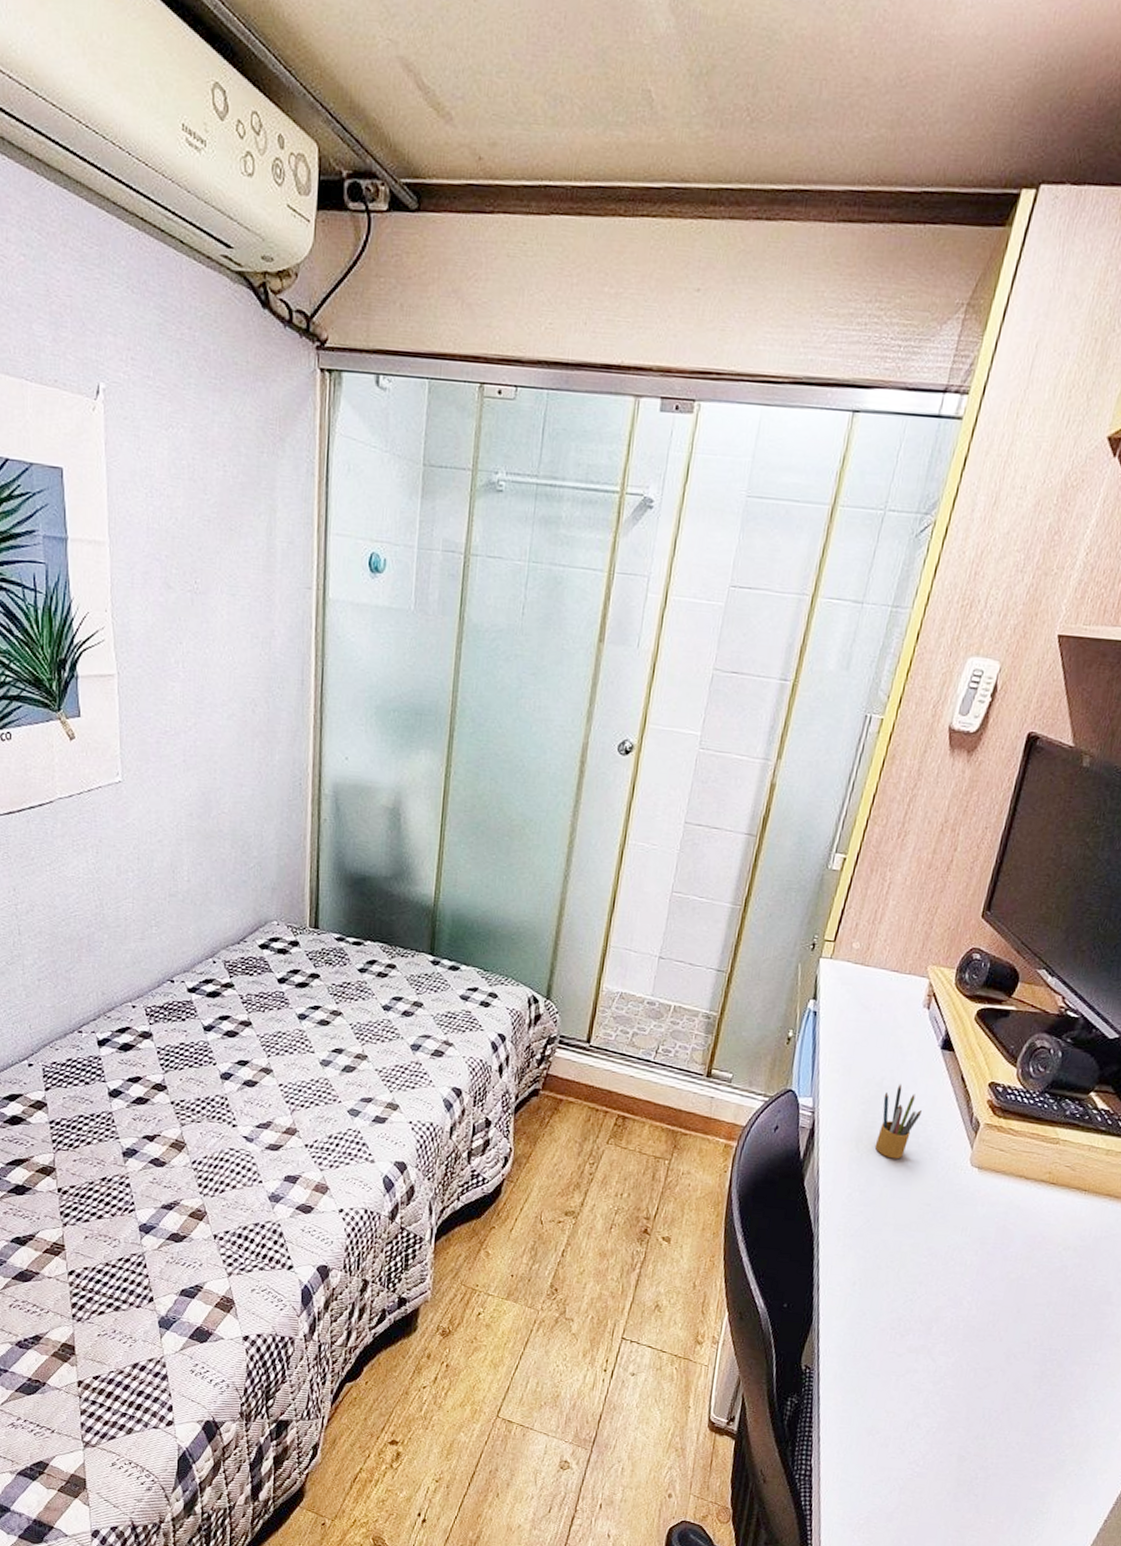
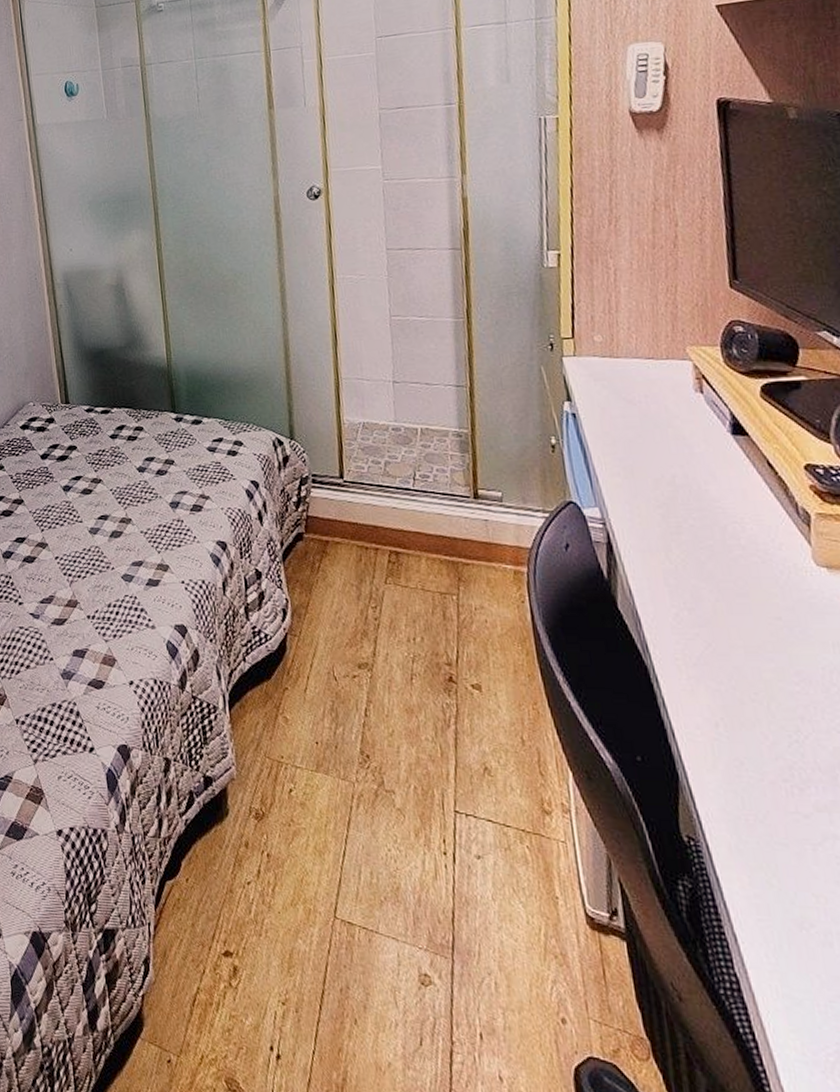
pencil box: present [874,1084,922,1159] -> none [681,480,733,567]

